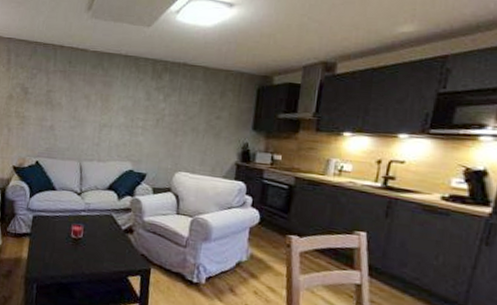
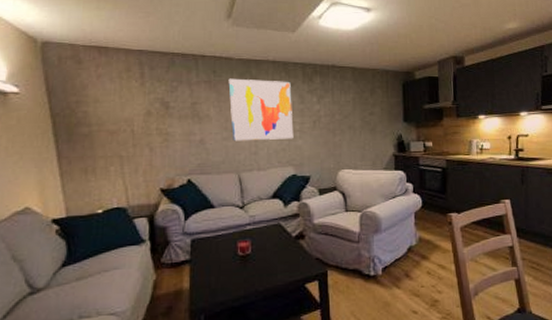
wall art: none [79,70,140,135] -> present [228,78,294,141]

